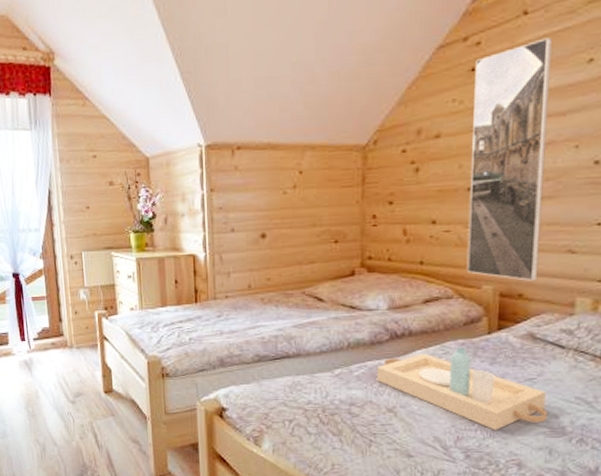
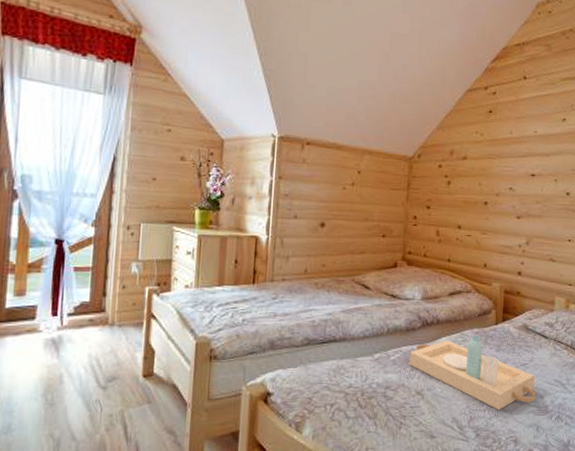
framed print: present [466,37,552,281] -> none [481,98,541,282]

